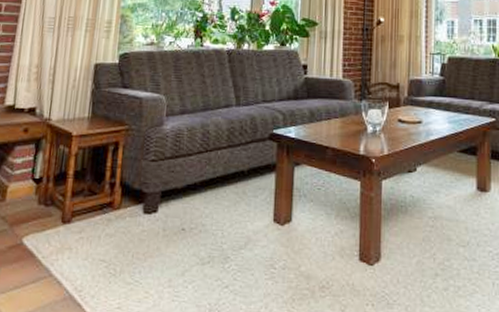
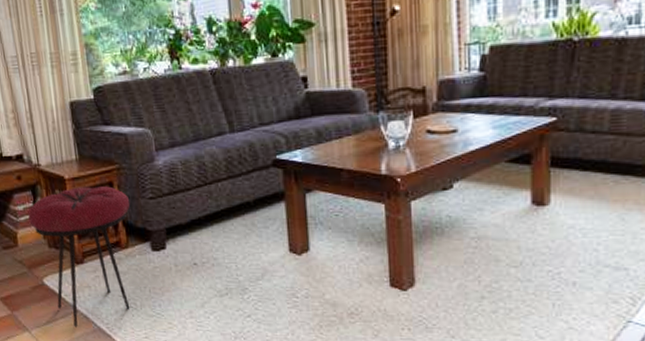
stool: none [24,144,132,294] -> present [28,186,130,327]

